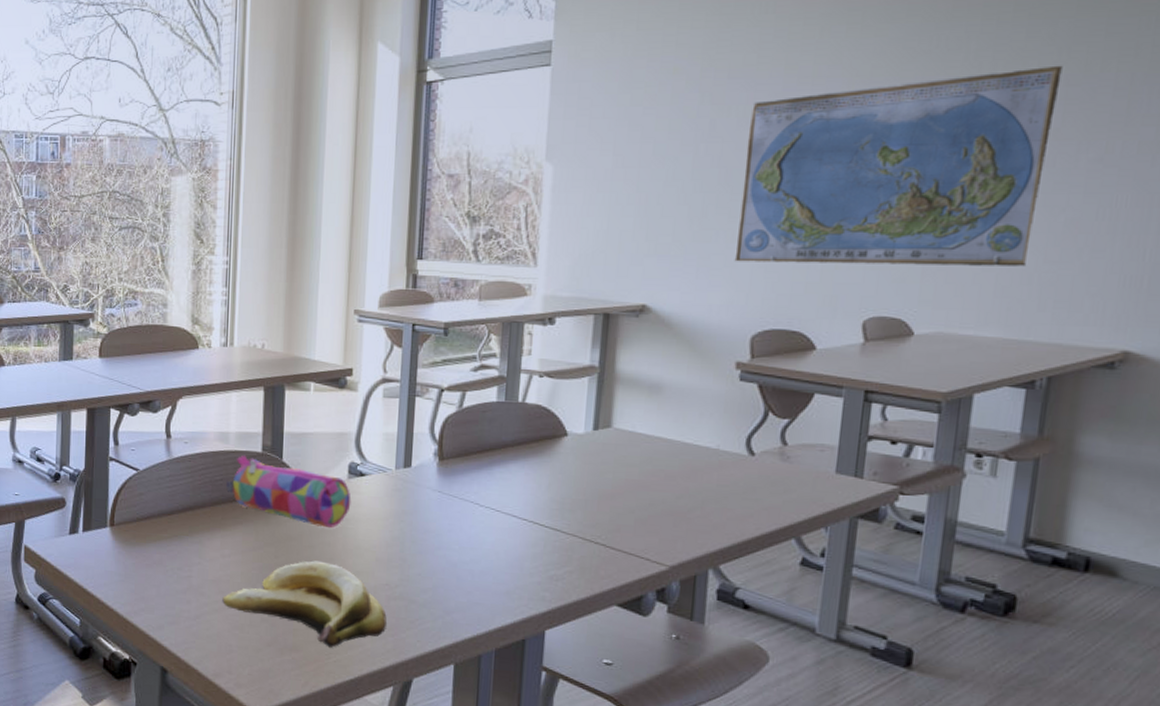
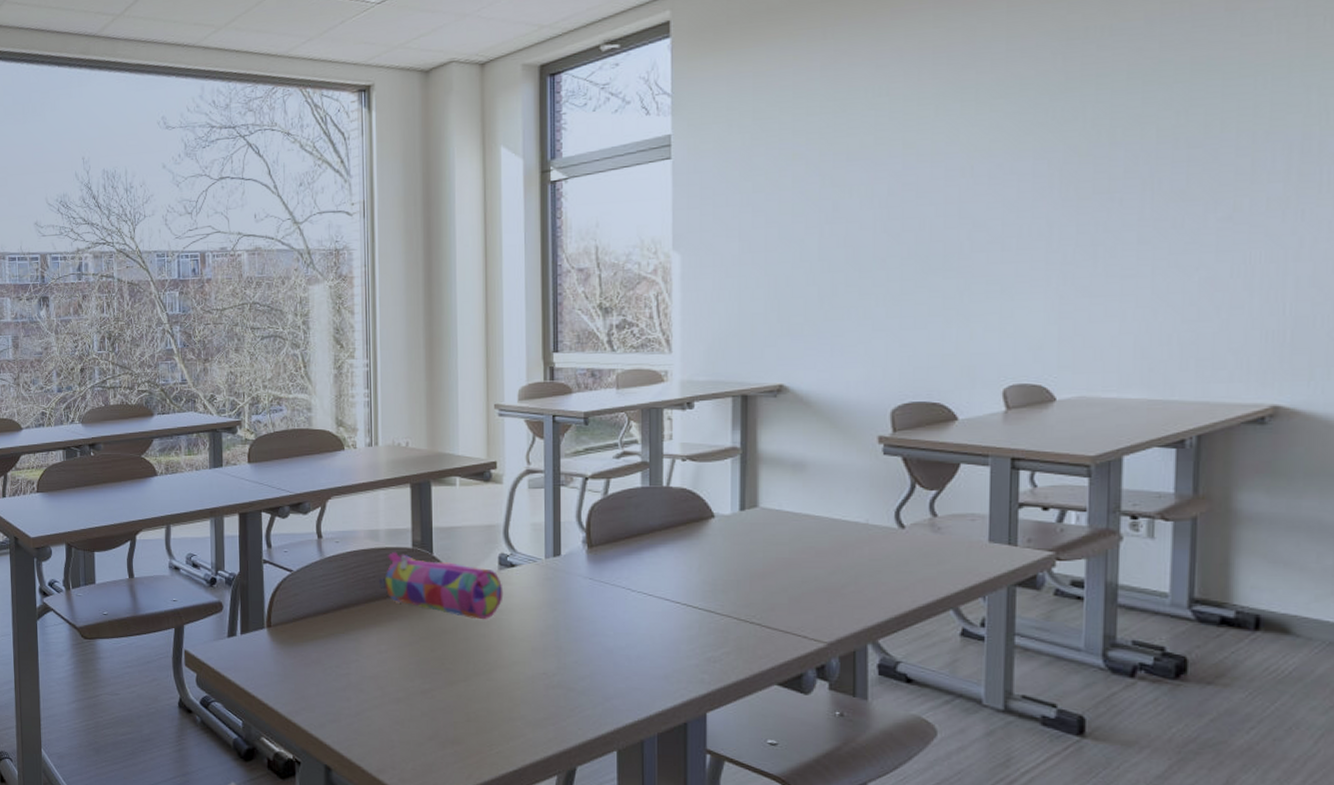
banana: present [222,561,388,648] -> none [381,653,548,739]
world map: present [734,65,1063,267] -> none [868,128,1182,338]

